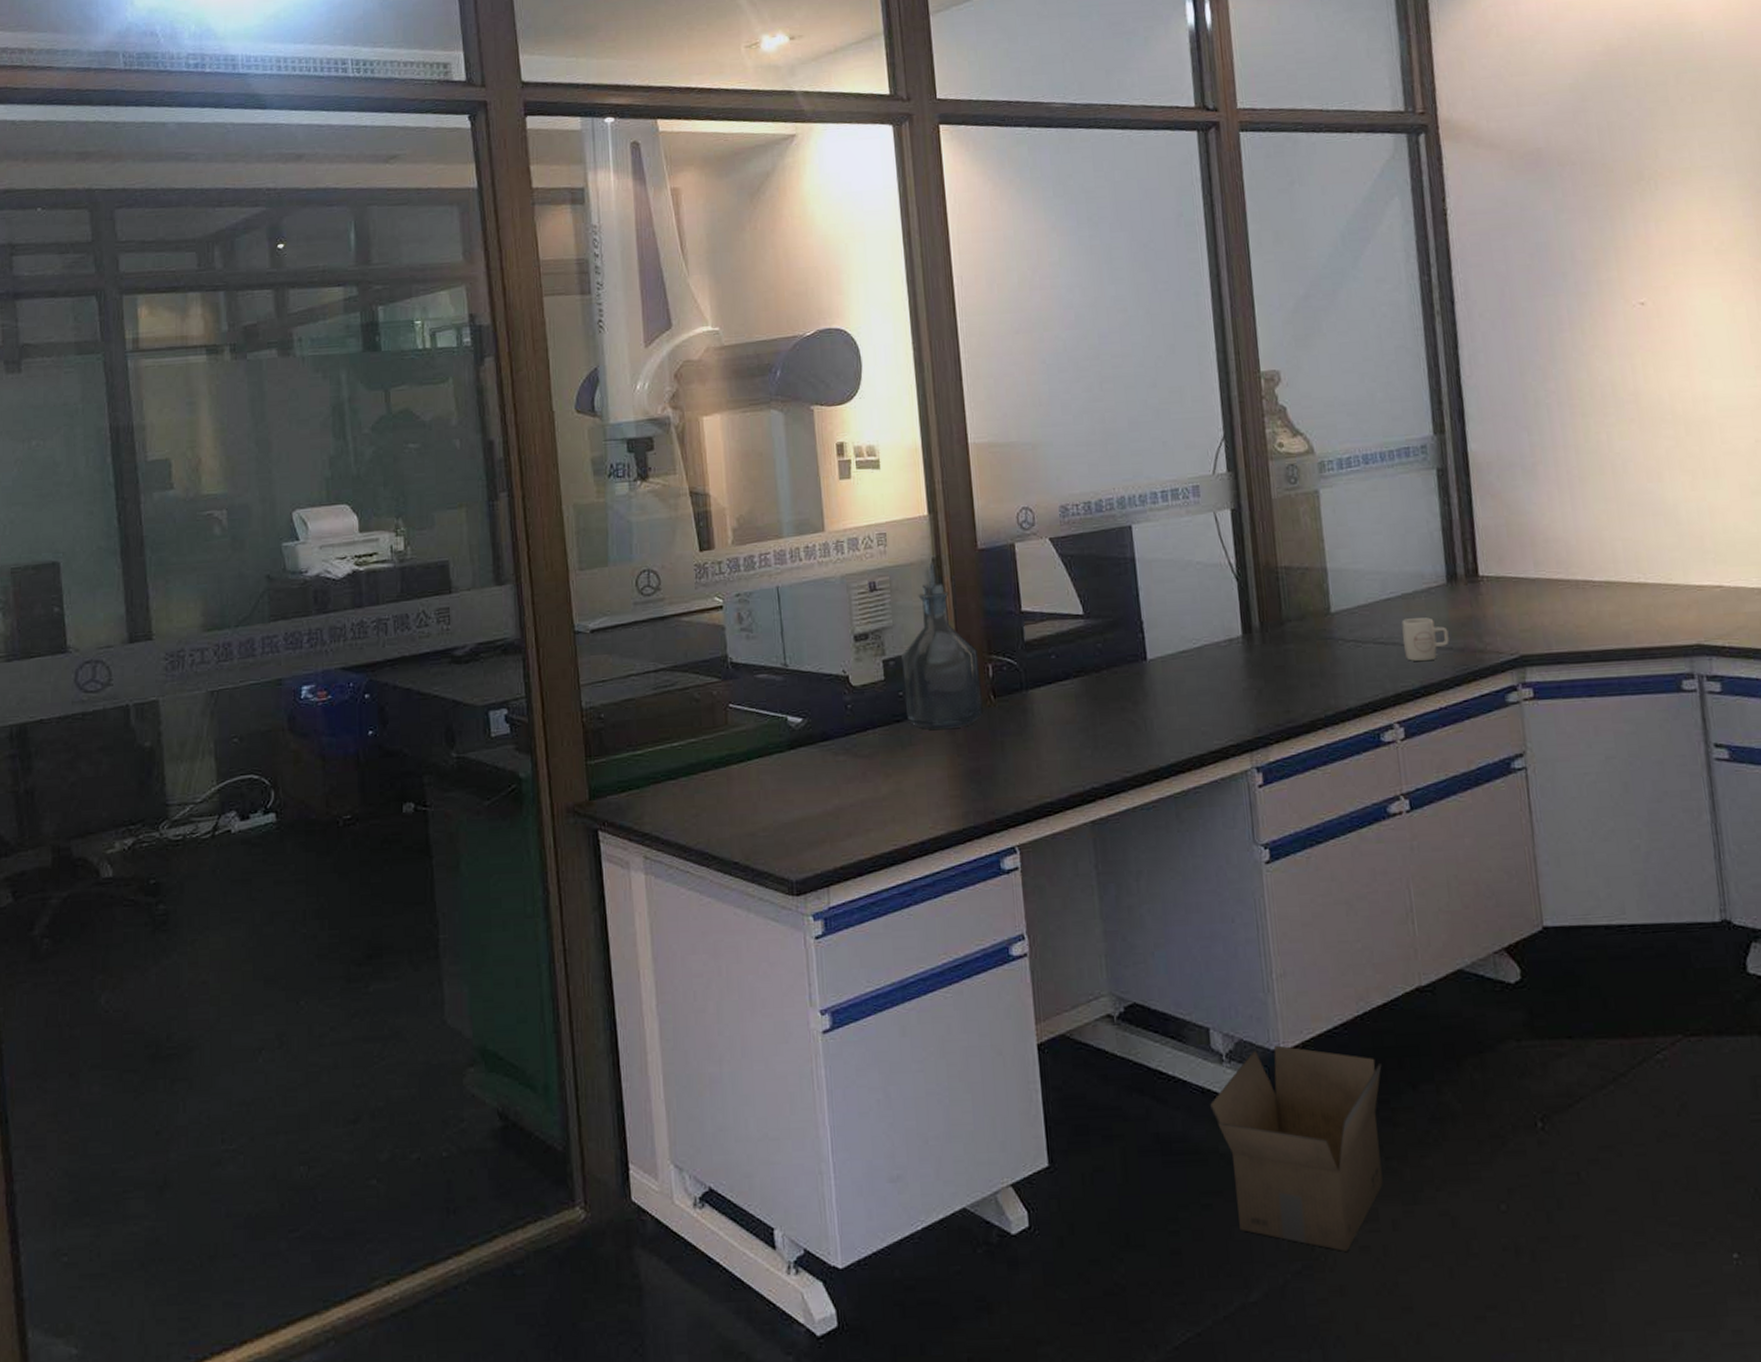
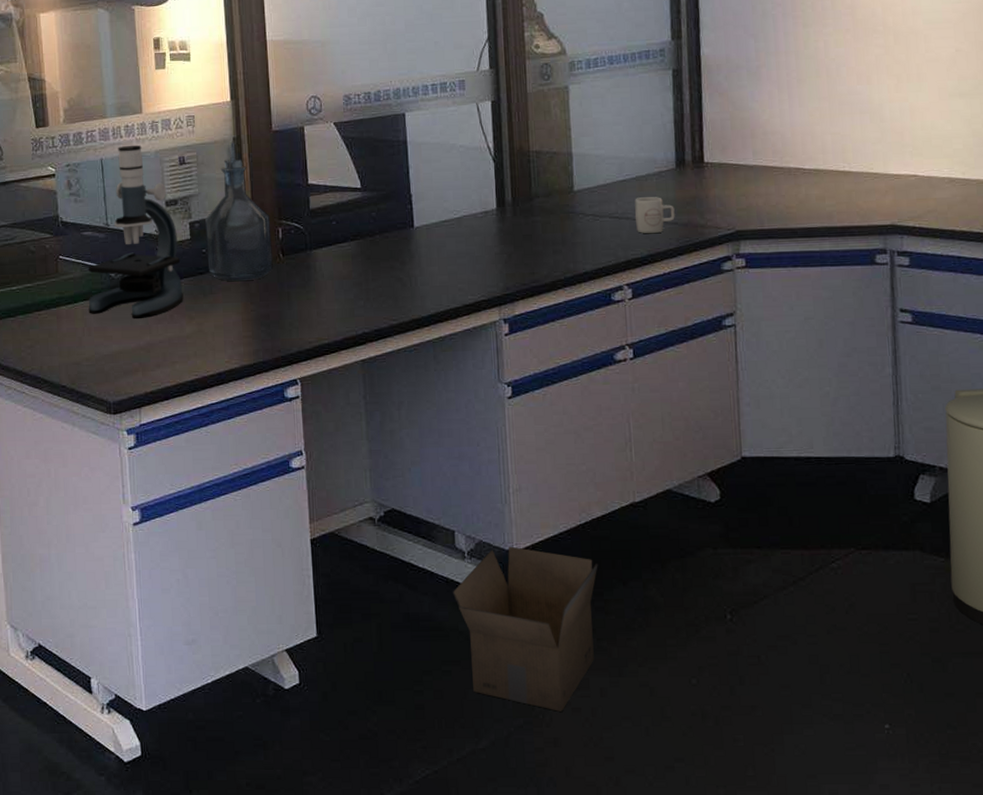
microscope: none [763,569,878,778] -> present [88,145,184,318]

